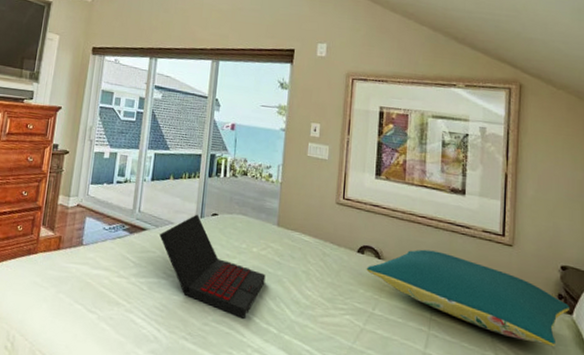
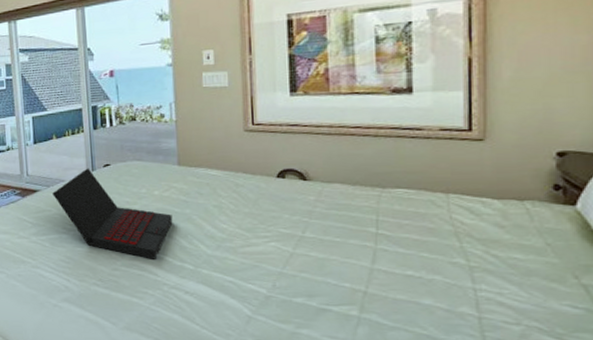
pillow: present [366,249,571,347] -> none [289,161,573,244]

